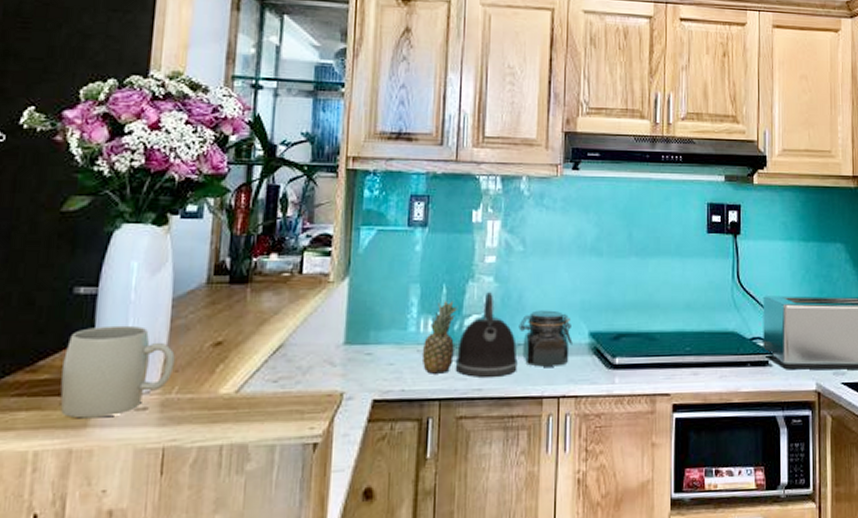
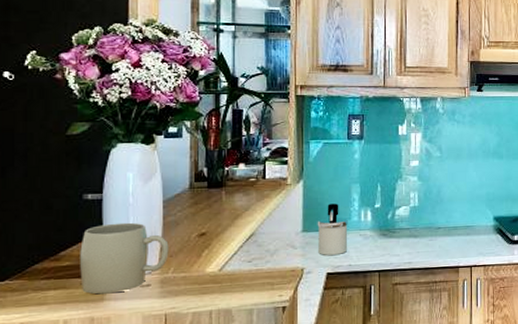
soap dispenser: none [363,308,403,378] -> present [317,203,348,256]
fruit: present [421,301,459,374] -> none [363,196,391,252]
kettle: present [455,292,518,377] -> none [390,189,439,254]
jar: present [518,310,573,367] -> none [438,201,481,244]

